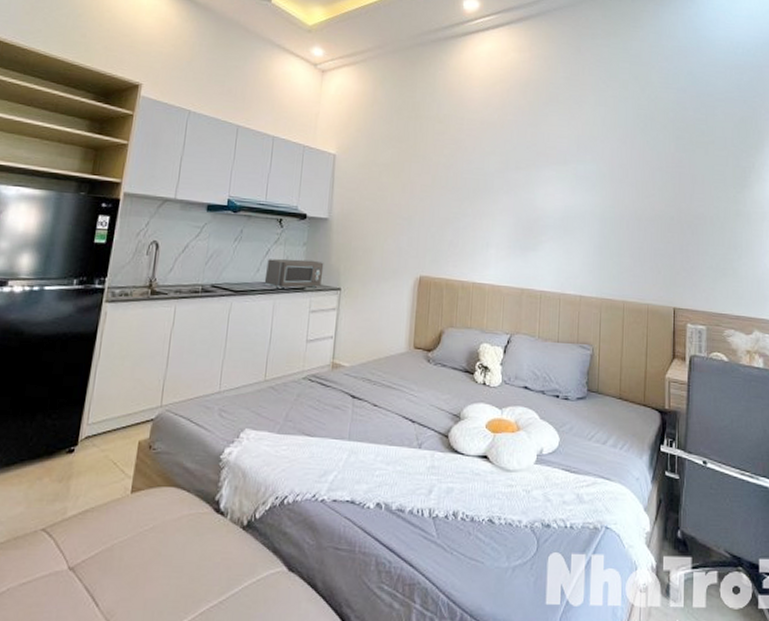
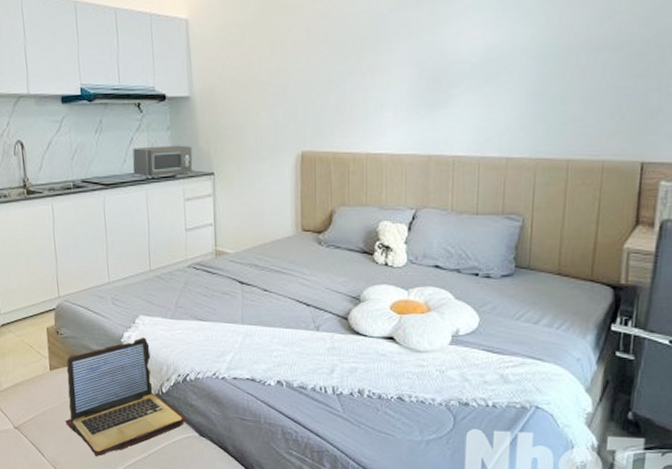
laptop: none [135,454,279,603] -> present [65,337,188,456]

